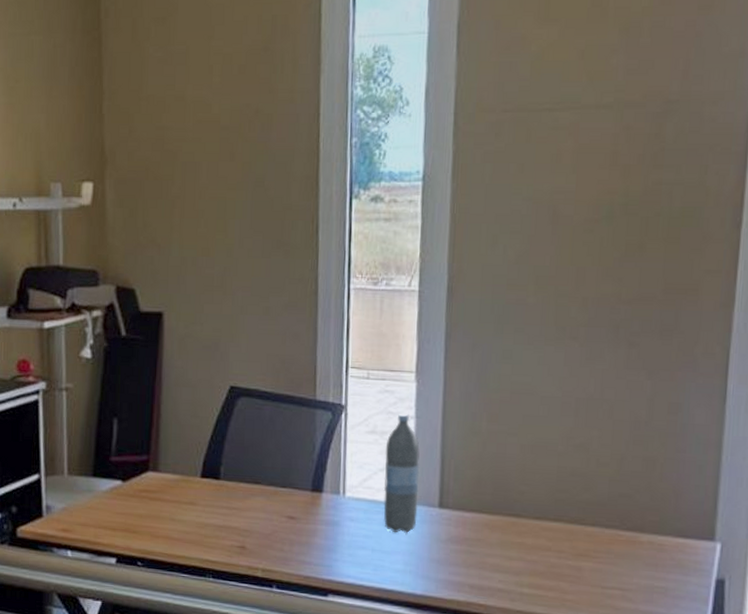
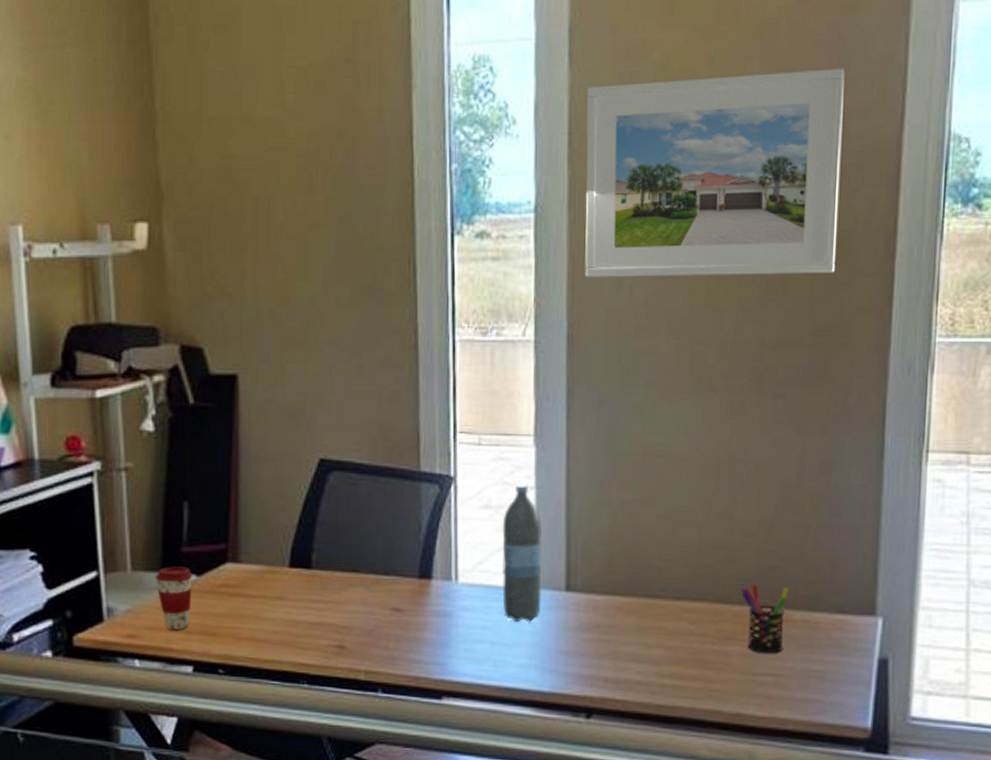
coffee cup: none [88,472,119,527] -> present [156,566,193,630]
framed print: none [464,61,700,240] -> present [585,68,845,277]
pen holder: none [593,509,637,570] -> present [740,584,789,654]

